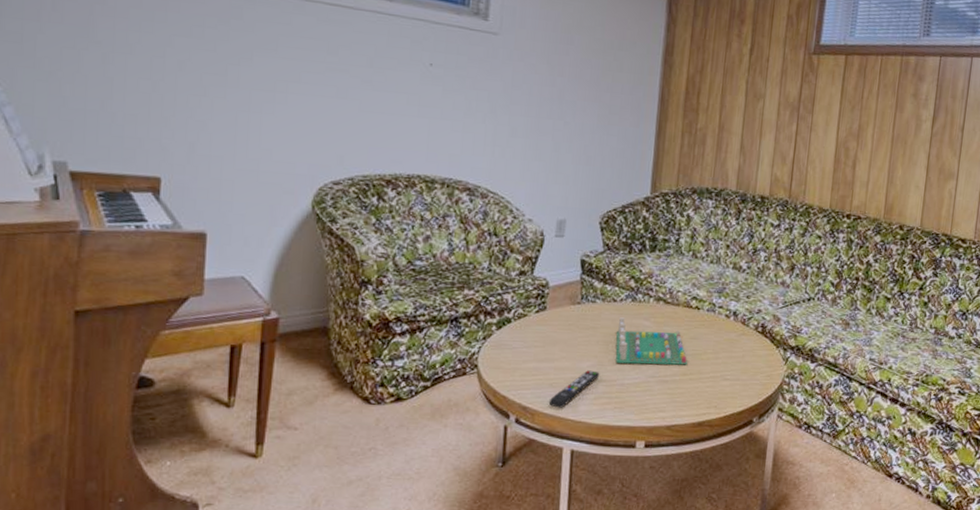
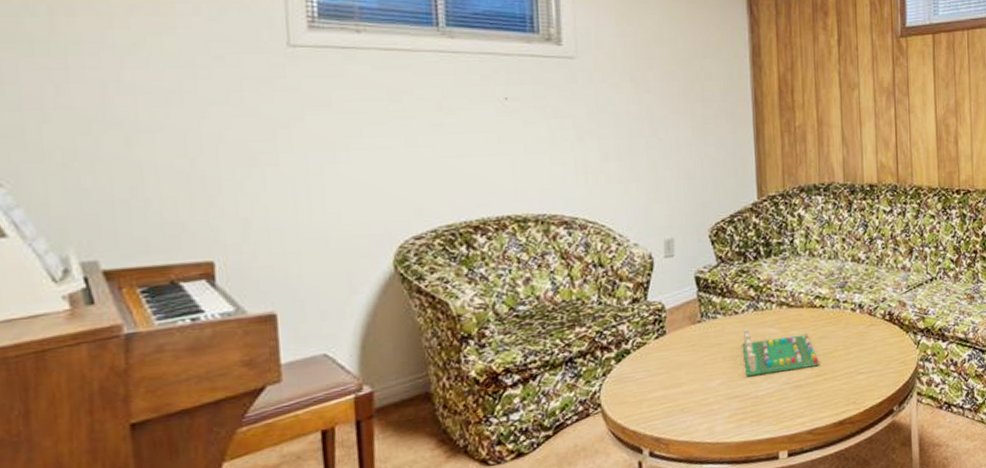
remote control: present [548,370,600,408] -> none [682,388,732,433]

